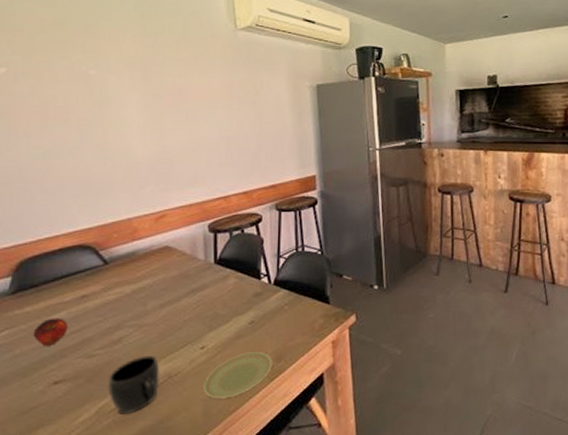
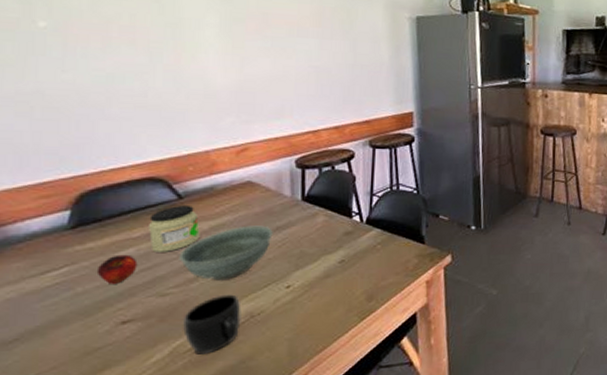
jar: none [77,271,123,315] -> present [147,206,200,252]
bowl: none [104,288,188,342] -> present [179,225,273,281]
plate: present [202,352,272,399] -> none [288,291,363,339]

